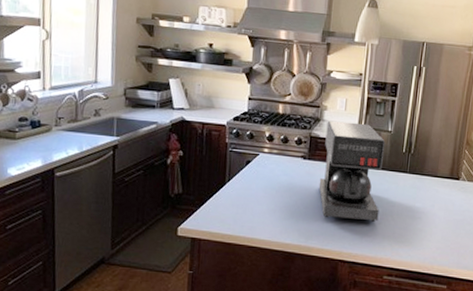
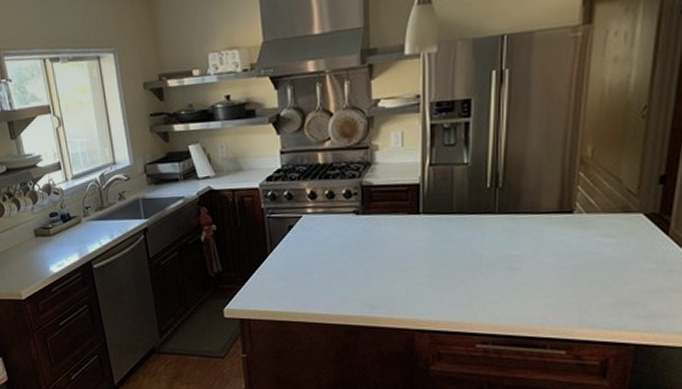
coffee maker: present [318,120,386,222] -> none [379,158,462,282]

